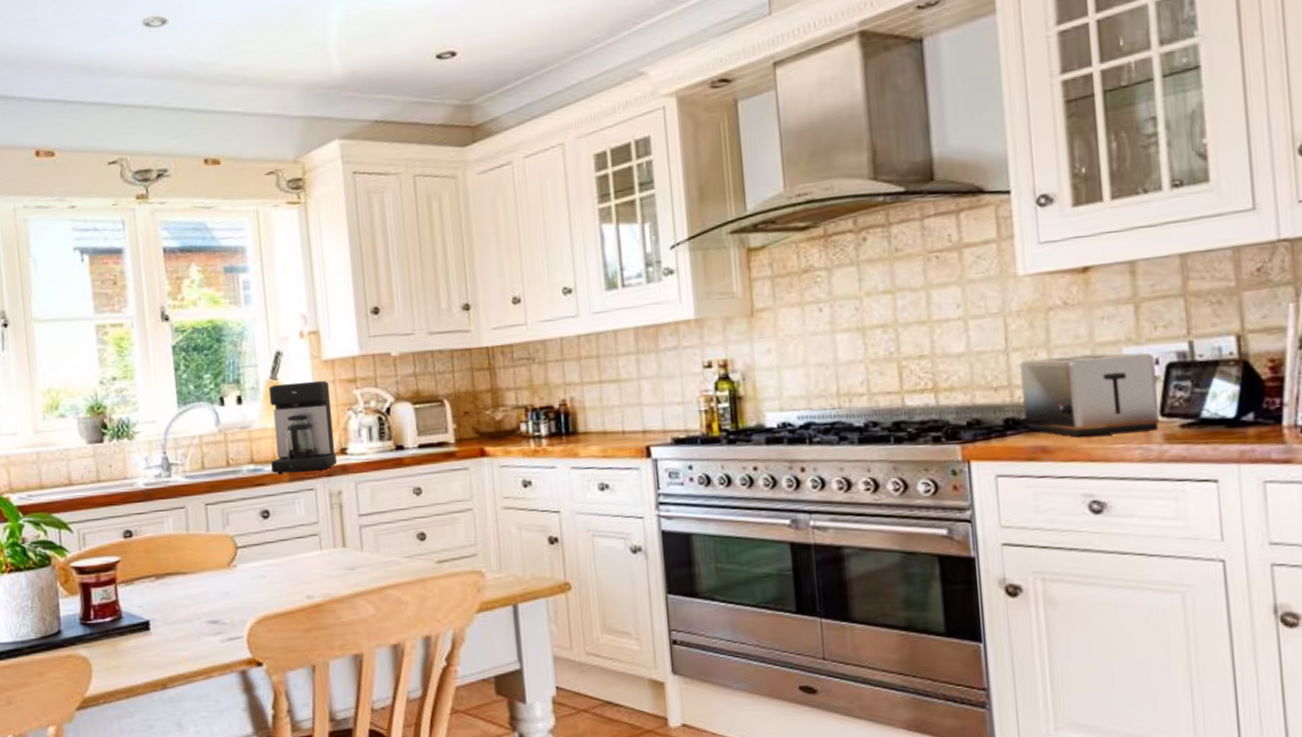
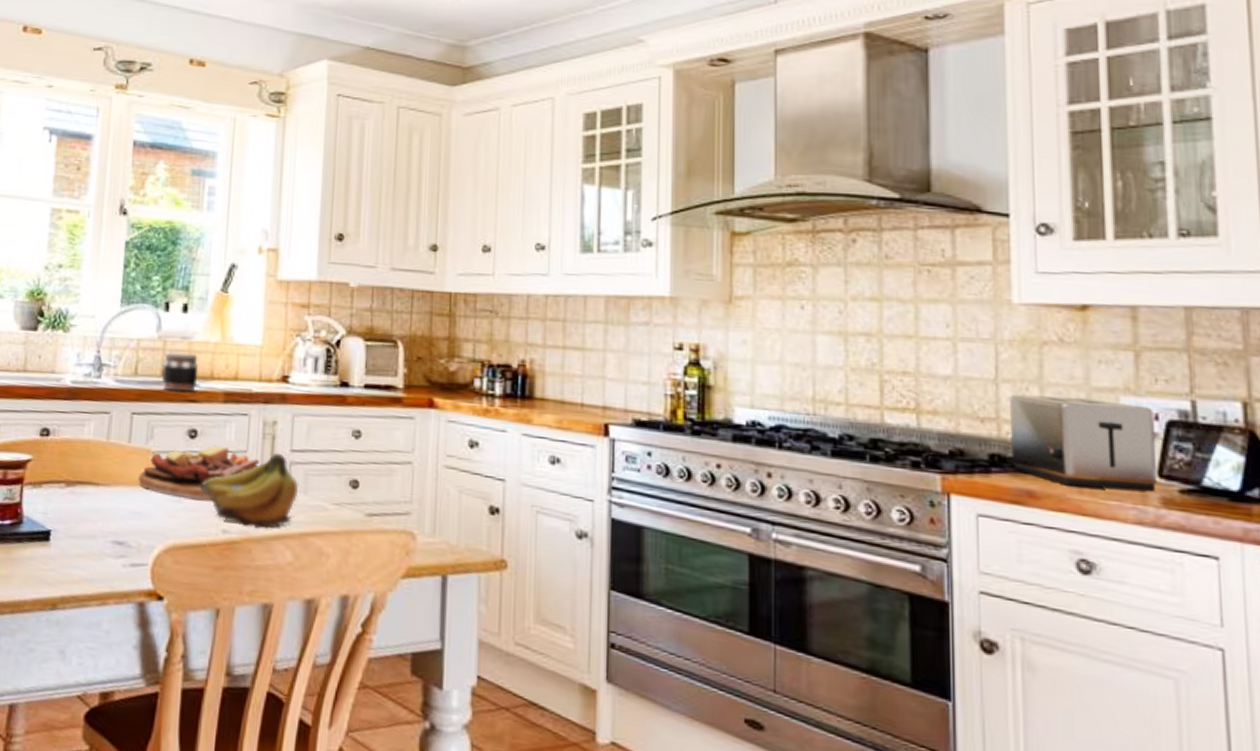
food platter: none [221,521,332,573] -> present [138,445,260,500]
jar: none [227,441,262,479] -> present [162,351,199,392]
coffee maker: present [268,380,338,474] -> none [207,297,281,396]
fruit: none [279,519,371,589] -> present [199,452,299,529]

